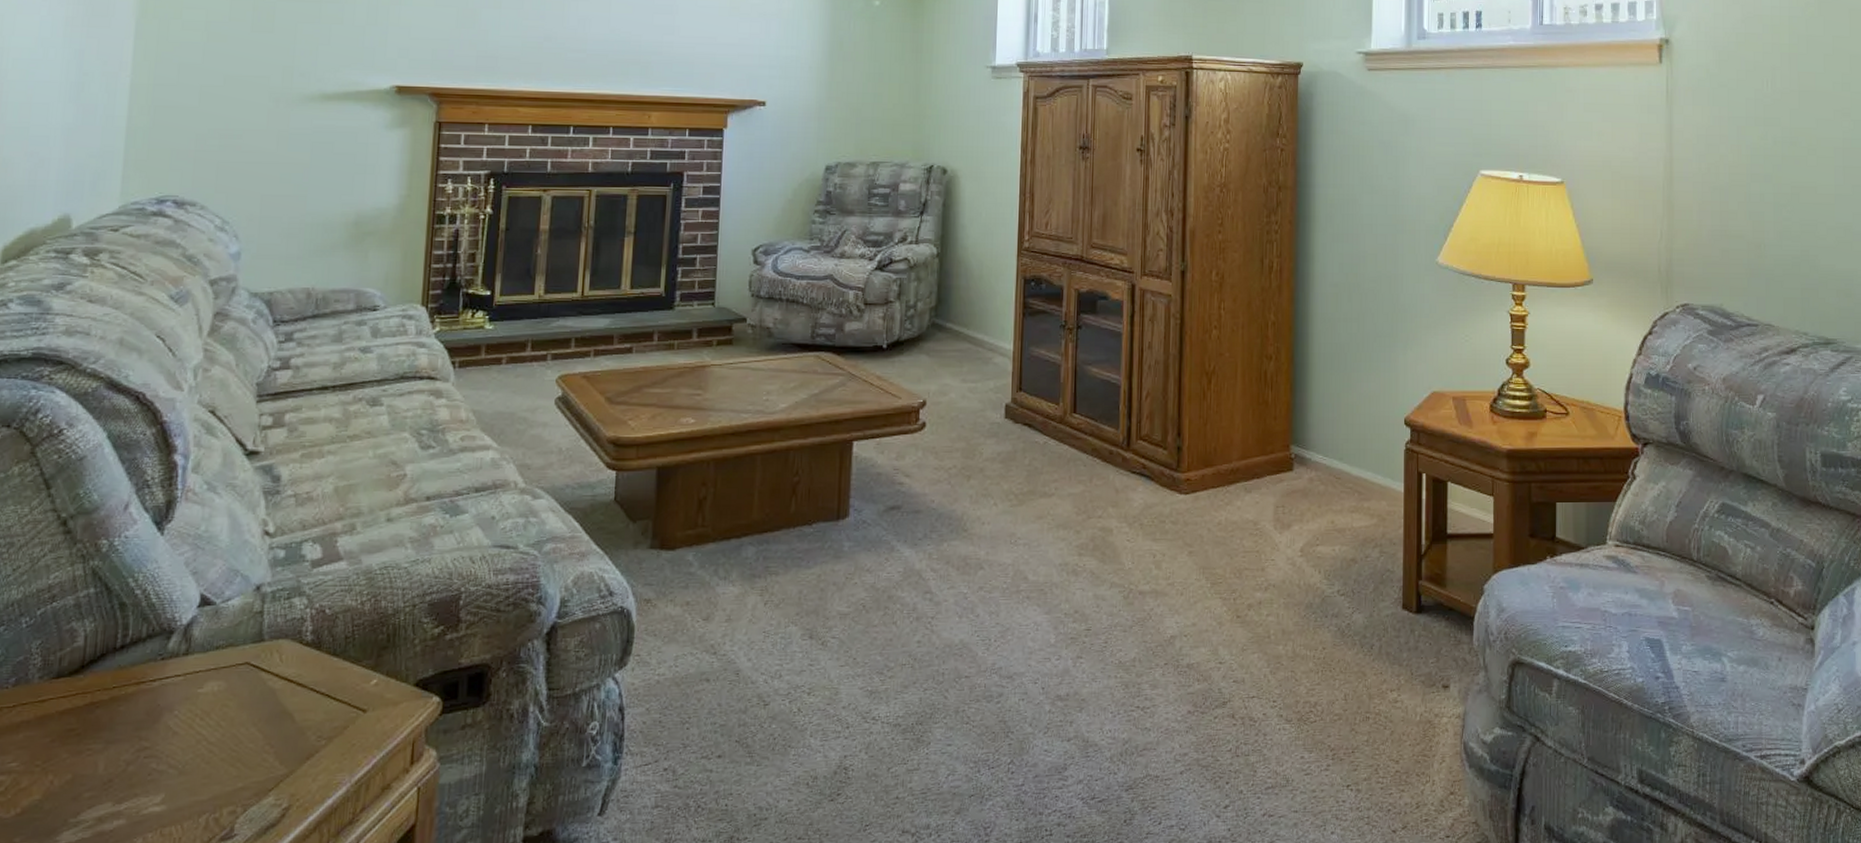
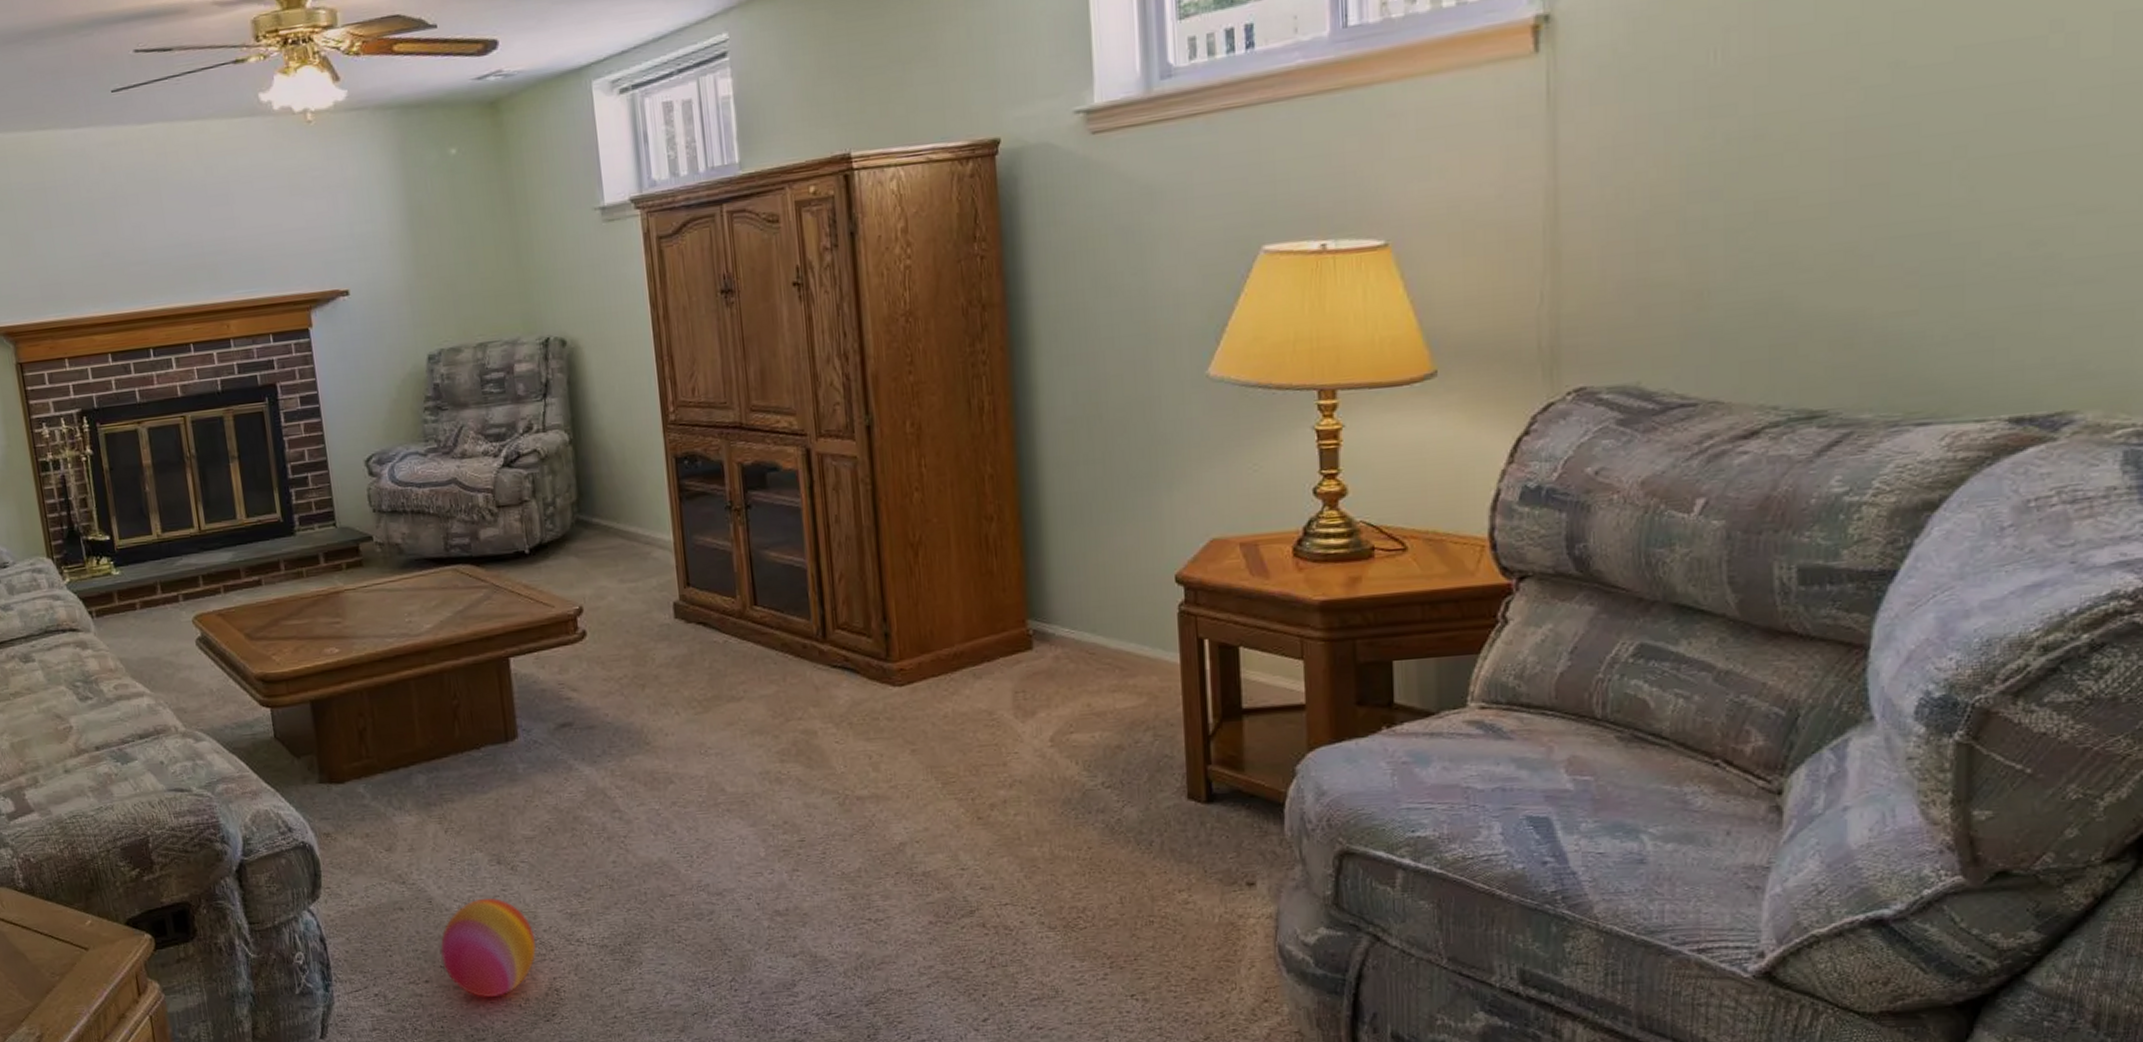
ball: none [738,672,834,774] -> present [440,898,536,997]

